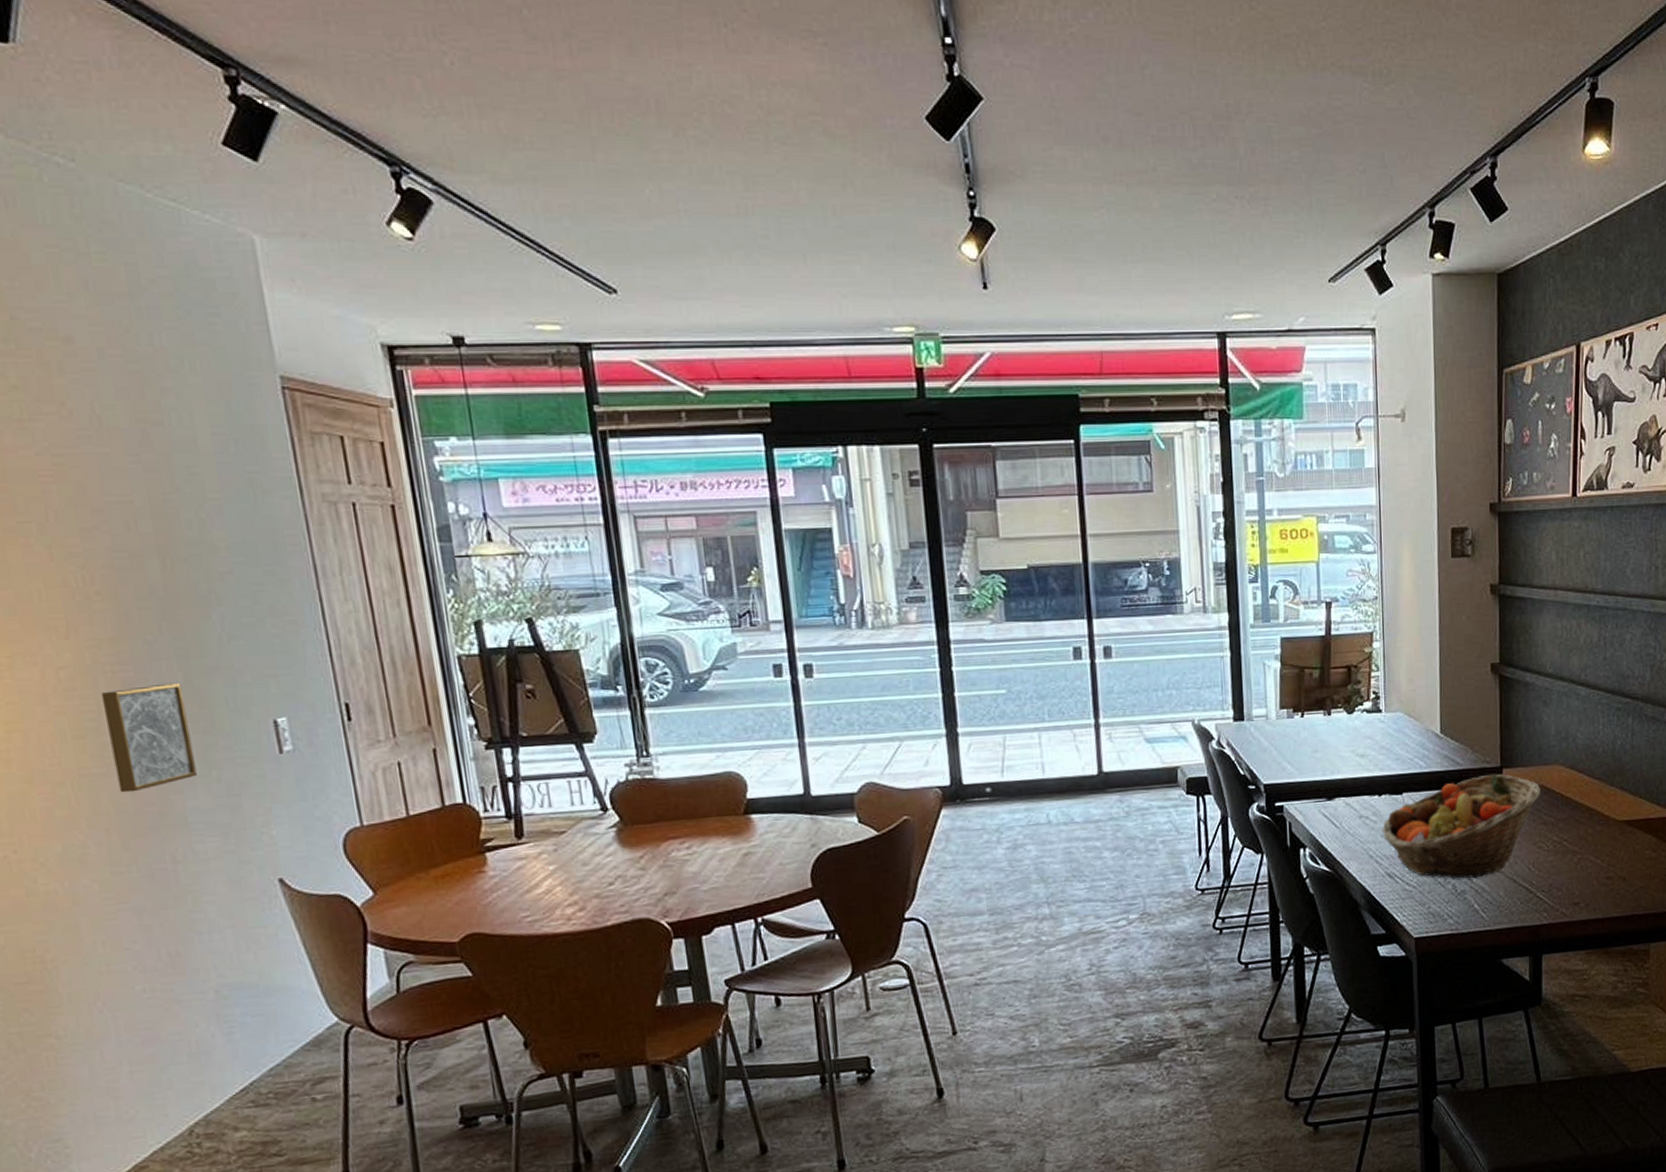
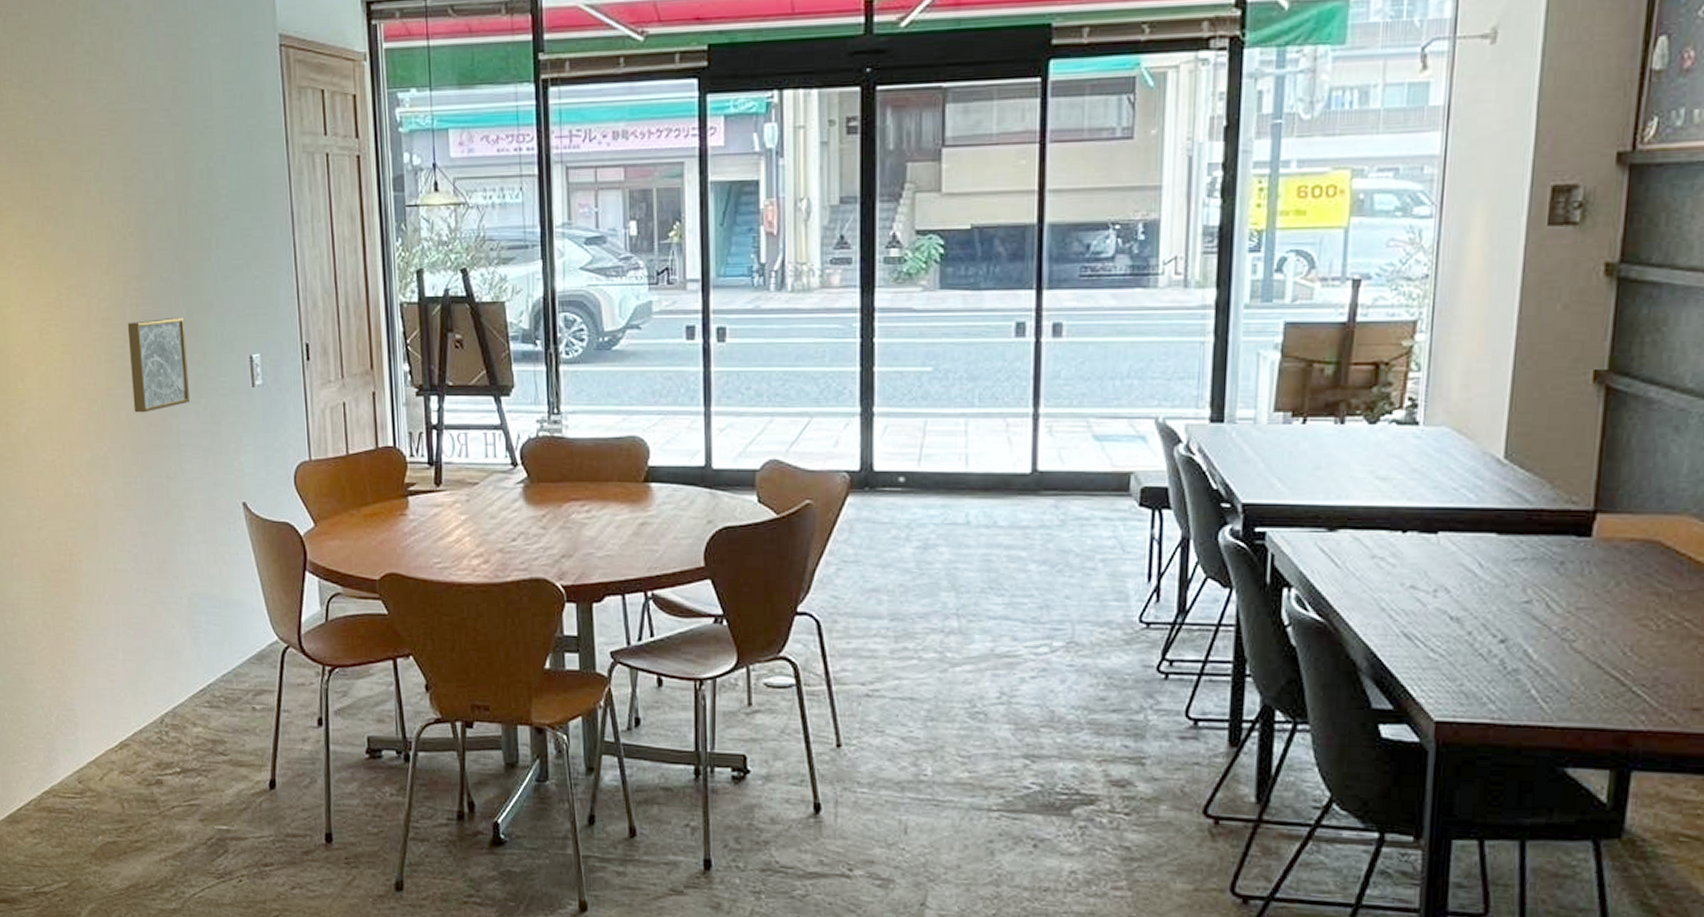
fruit basket: present [1381,773,1540,879] -> none [1401,519,1655,656]

